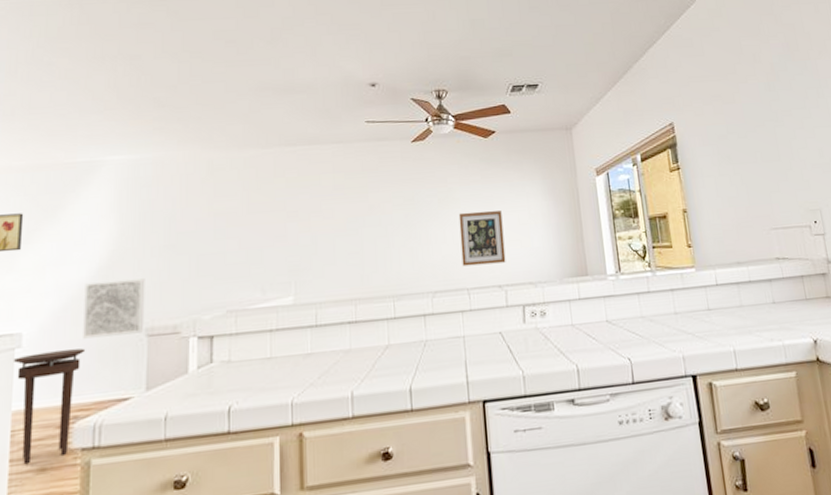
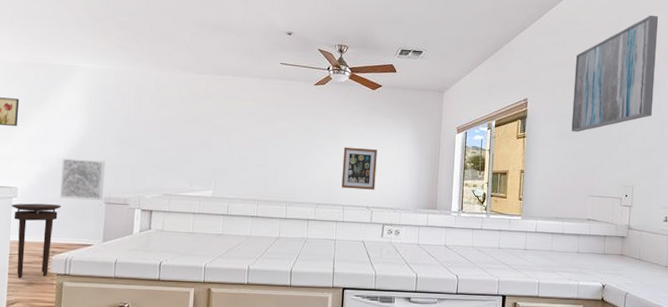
wall art: none [719,9,822,155] -> present [571,15,659,133]

